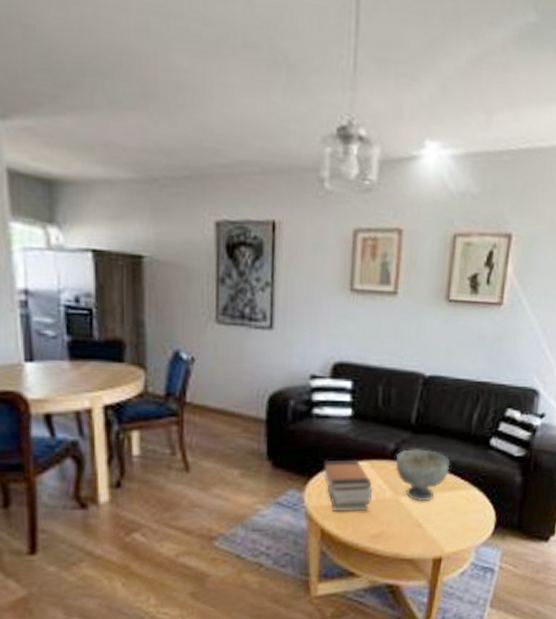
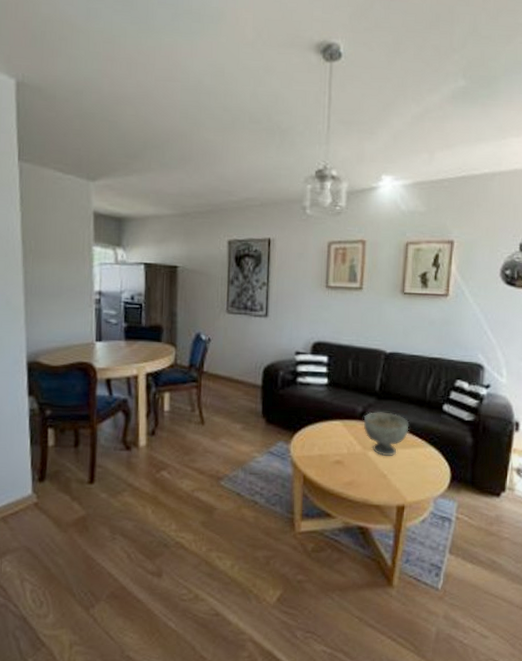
book stack: present [323,459,373,512] -> none [305,418,345,463]

